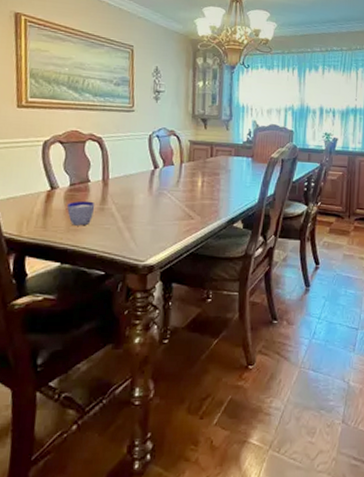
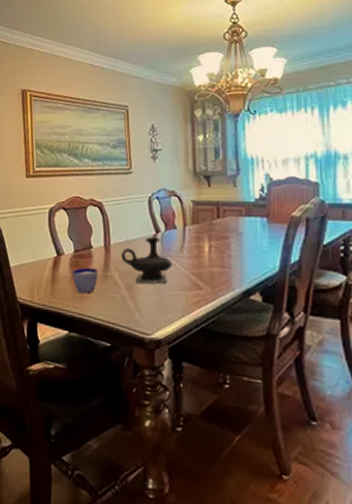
teapot: none [119,172,168,216] -> present [121,237,172,284]

